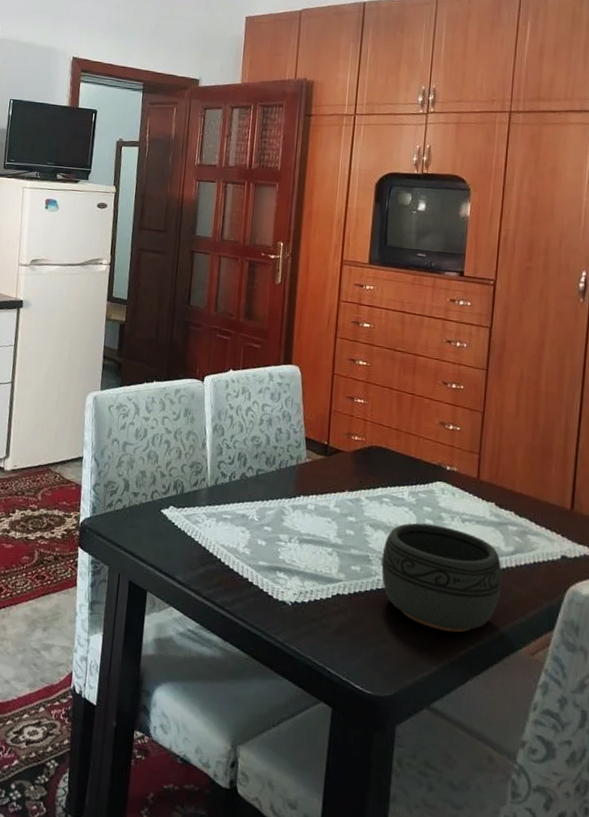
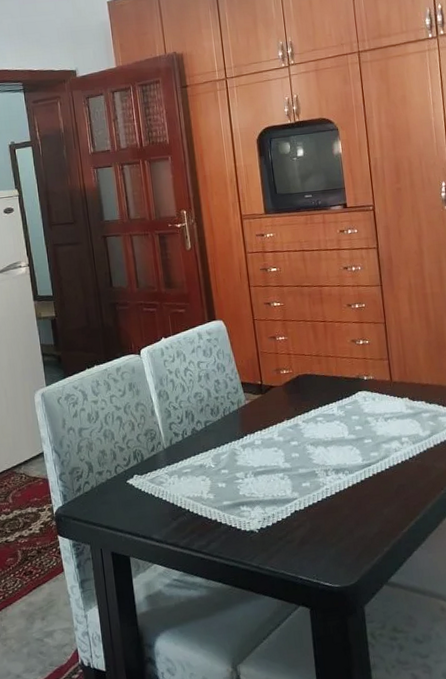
bowl: present [381,522,503,633] -> none [325,428,427,517]

